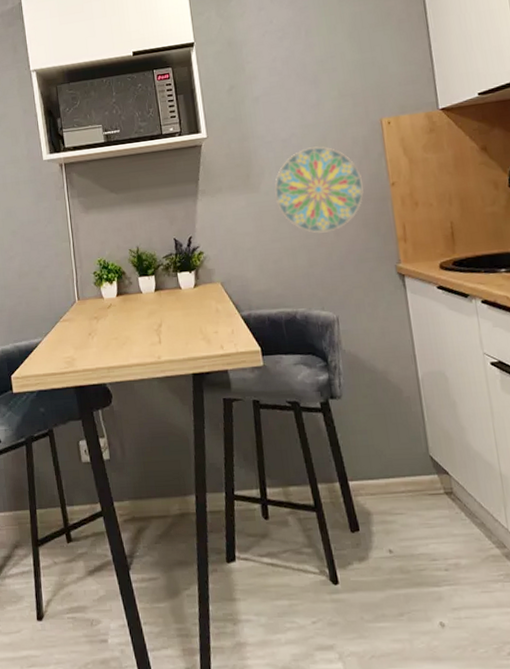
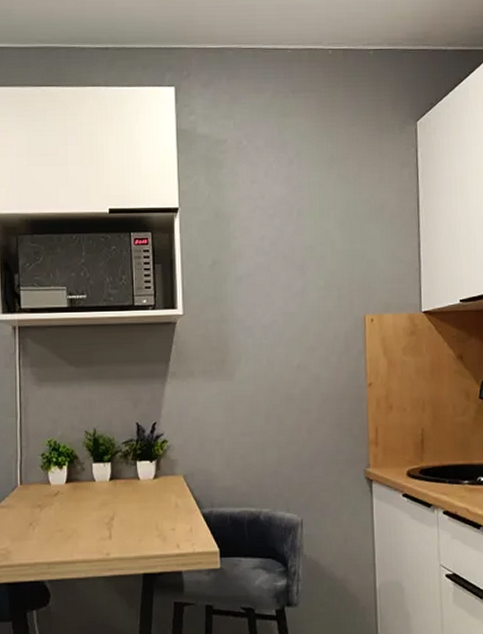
decorative plate: present [274,146,364,233] -> none [250,337,340,430]

